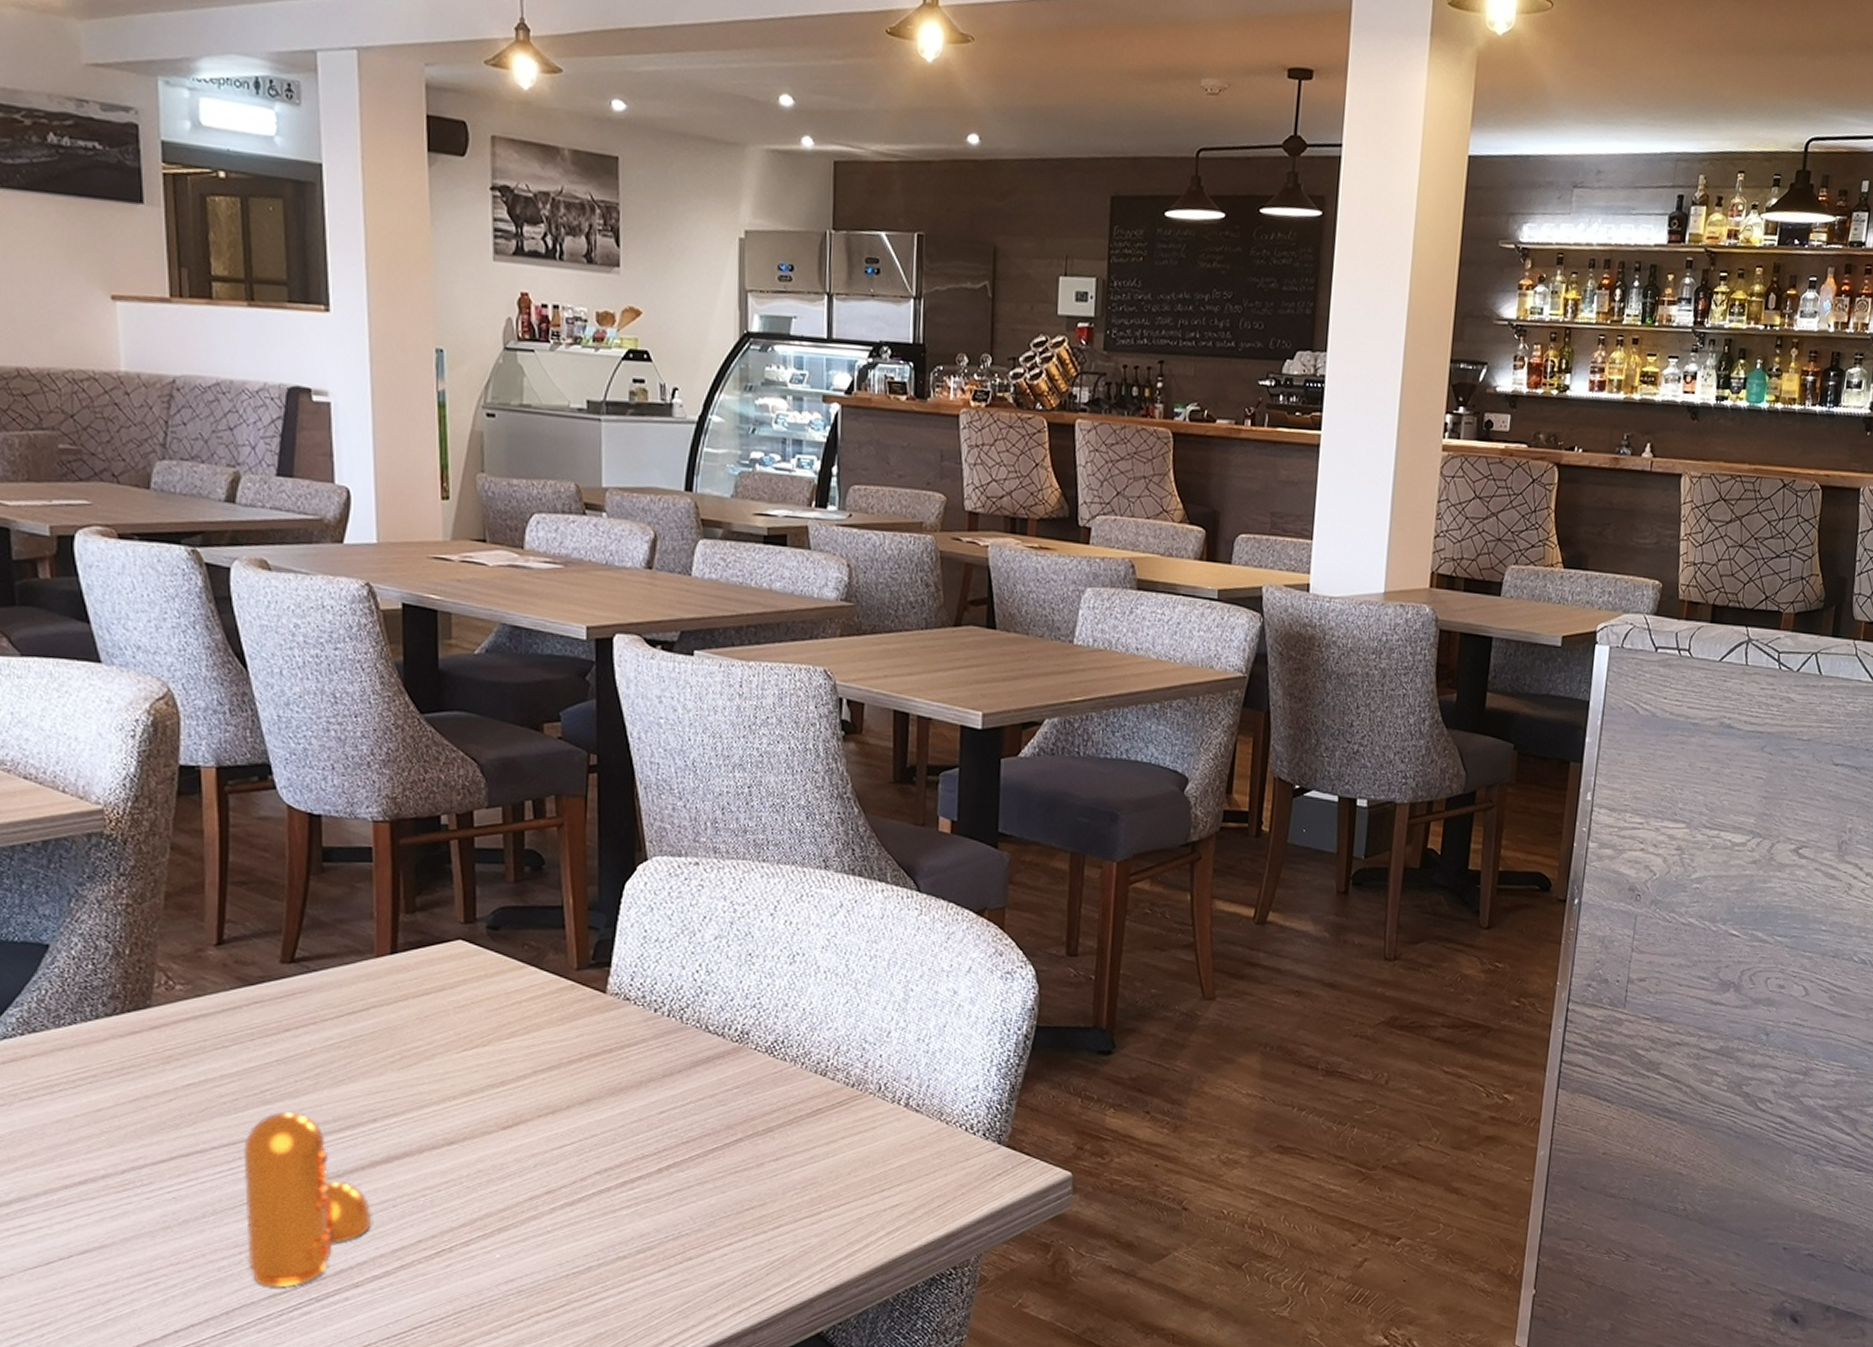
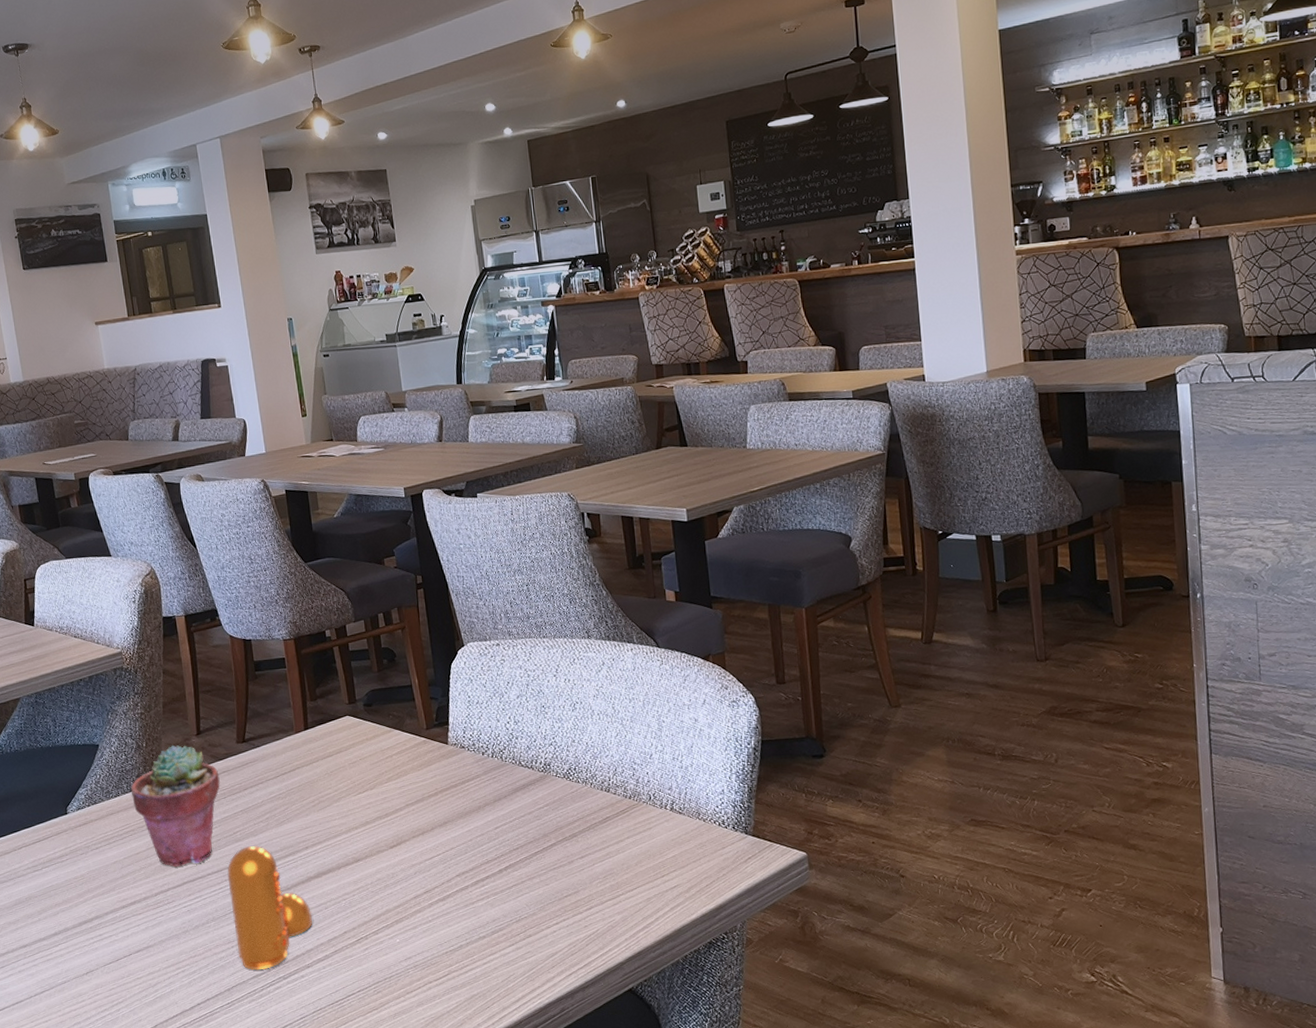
potted succulent: none [96,957,247,1135] -> present [130,745,220,868]

